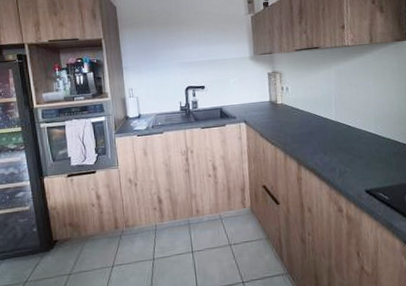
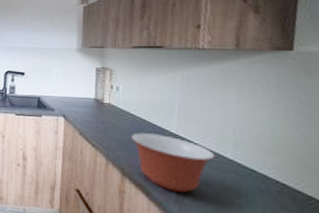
mixing bowl: none [301,123,363,169] -> present [130,133,215,193]

